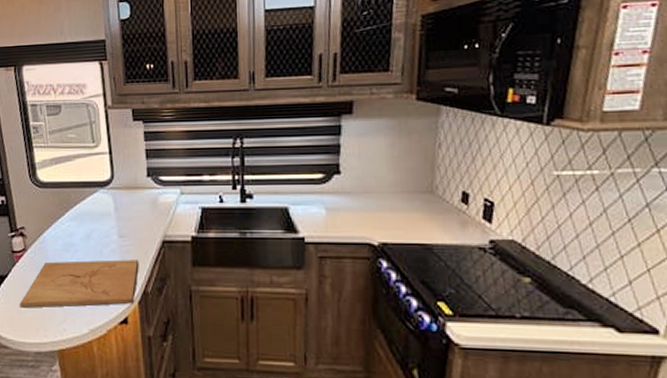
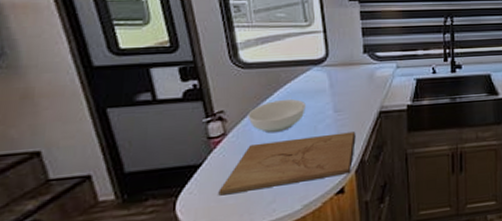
bowl: none [43,220,93,253] -> present [247,99,306,133]

